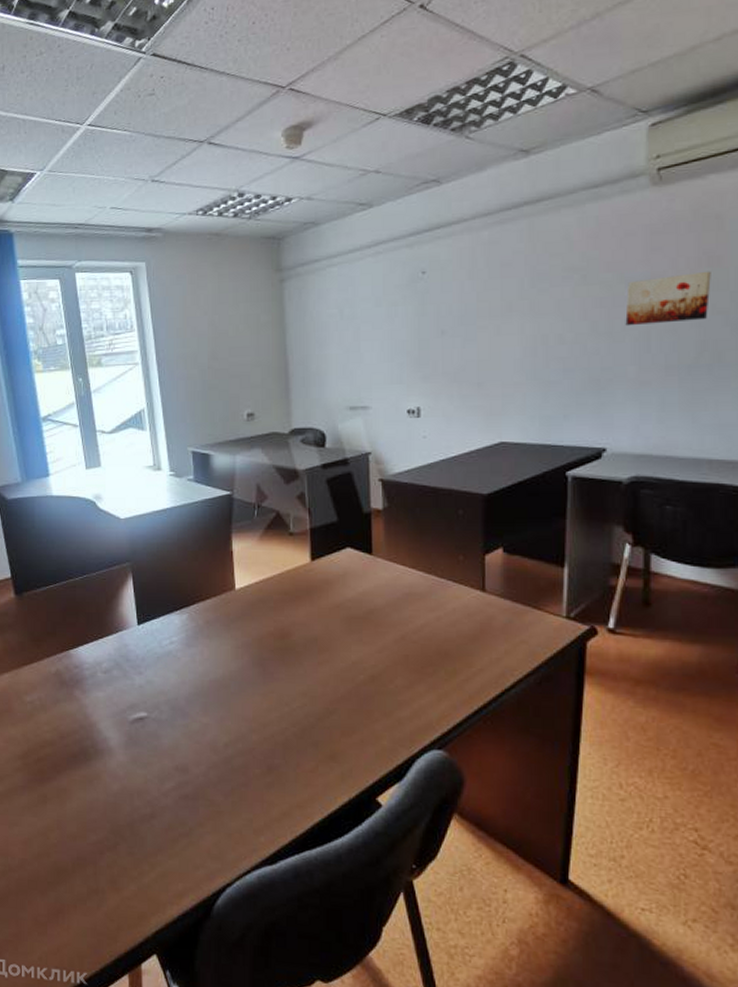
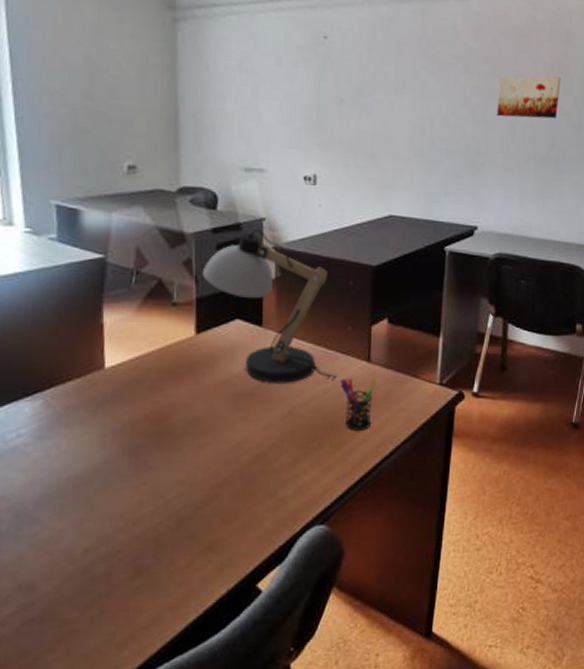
desk lamp: none [314,462,450,609] -> present [202,228,337,383]
pen holder: none [453,606,492,660] -> present [340,377,376,430]

